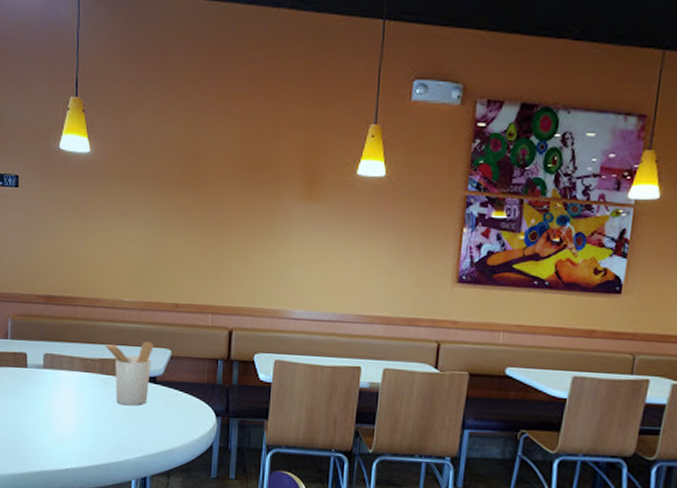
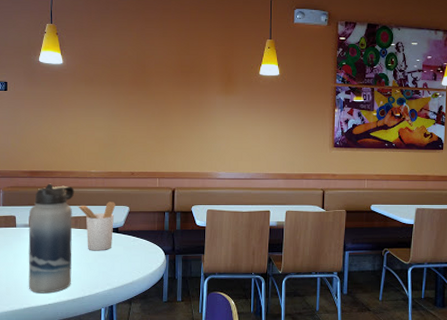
water bottle: none [41,313,102,456] -> present [28,183,75,293]

